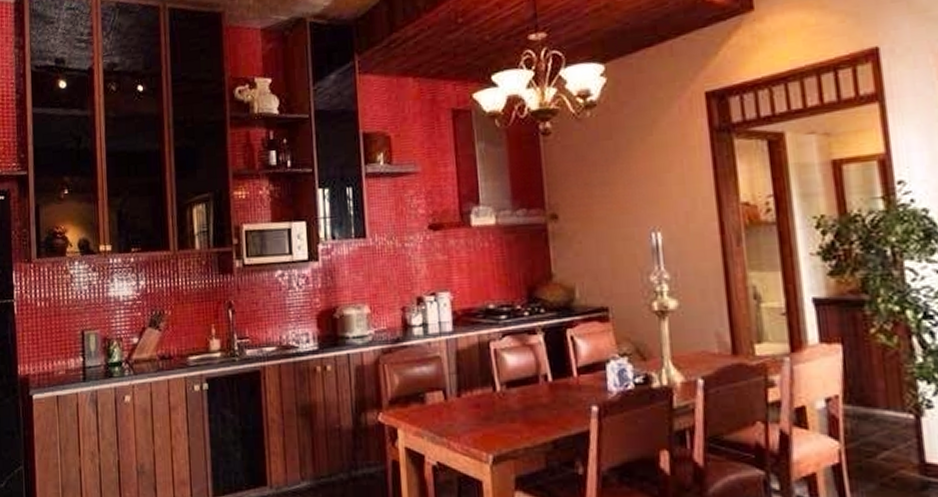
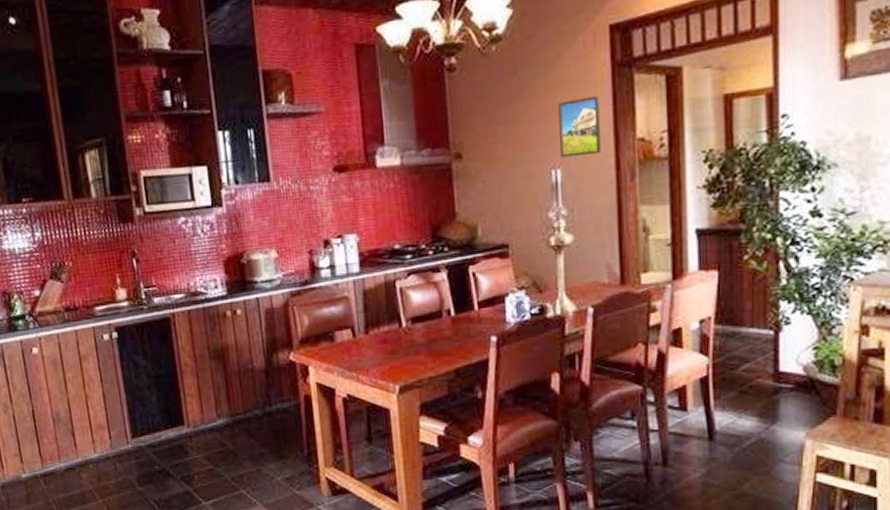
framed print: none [656,160,703,221] -> present [558,95,601,158]

